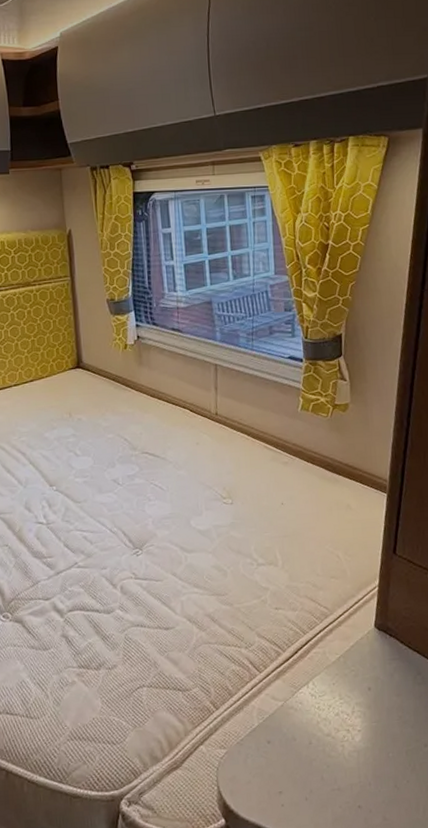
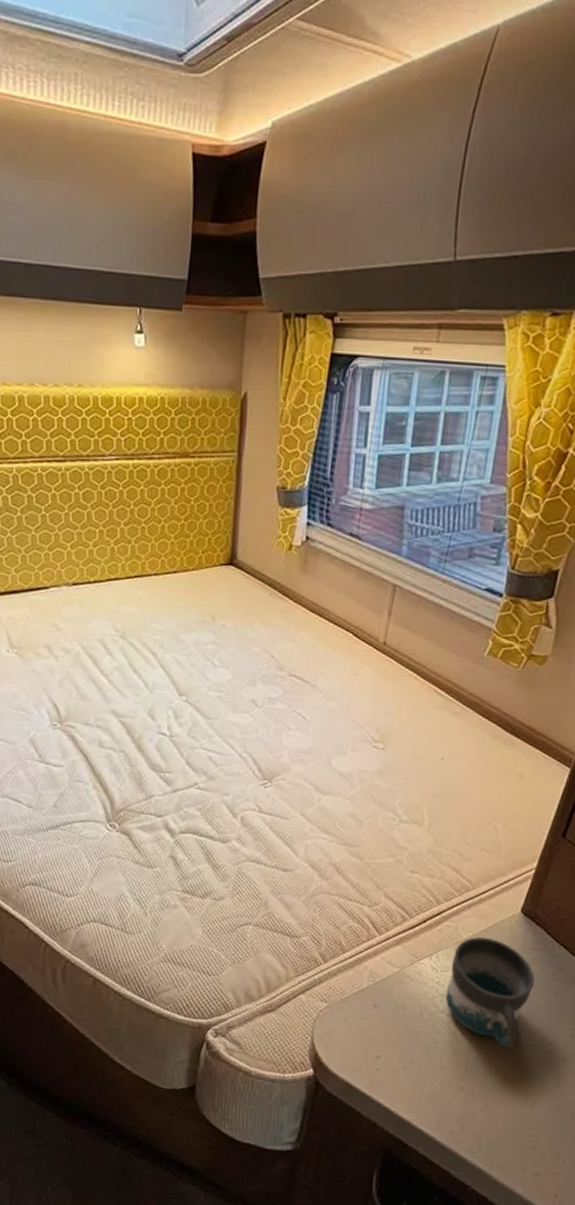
mug: none [327,656,400,759] -> present [445,937,535,1048]

